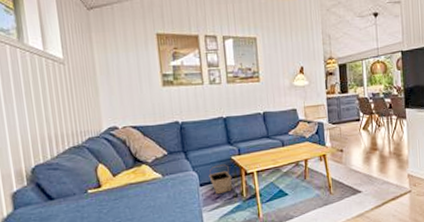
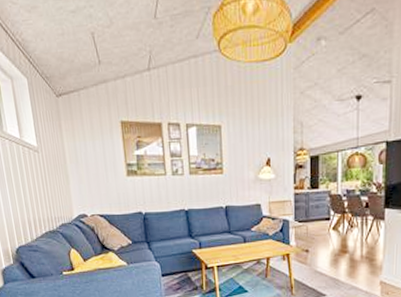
basket: present [209,164,232,195] -> none [170,257,193,286]

